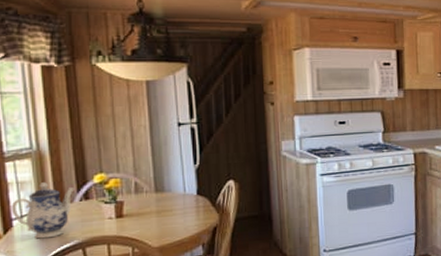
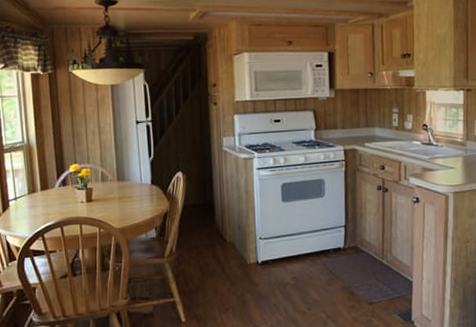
teapot: present [11,182,75,239] -> none [8,170,55,217]

